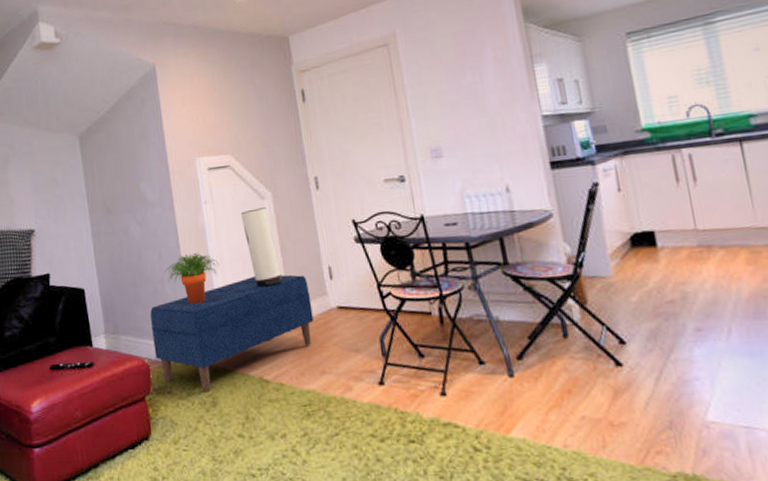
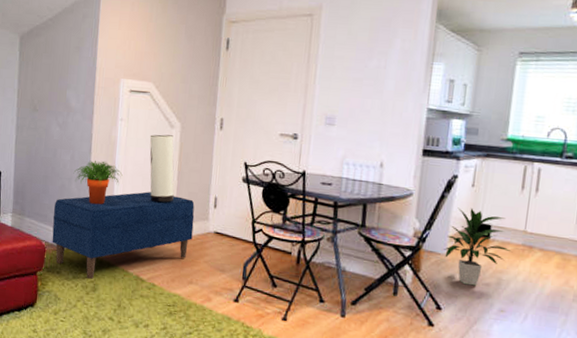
indoor plant: none [606,215,690,308] -> present [444,207,513,286]

